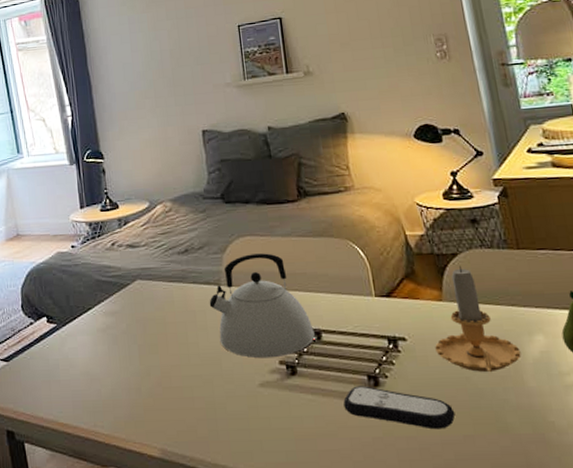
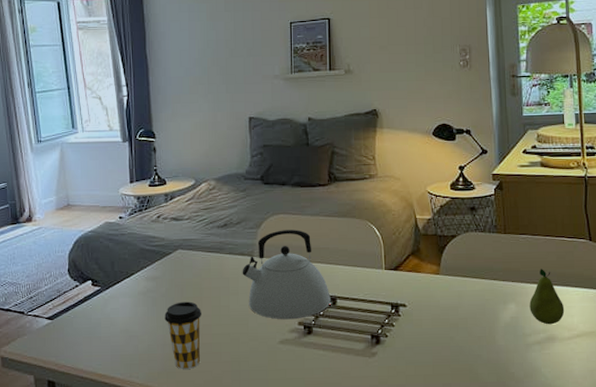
coffee cup: none [127,338,171,418] -> present [164,301,201,370]
remote control: present [343,386,455,430] -> none [349,343,438,379]
candle: present [435,265,522,373] -> none [429,245,496,334]

